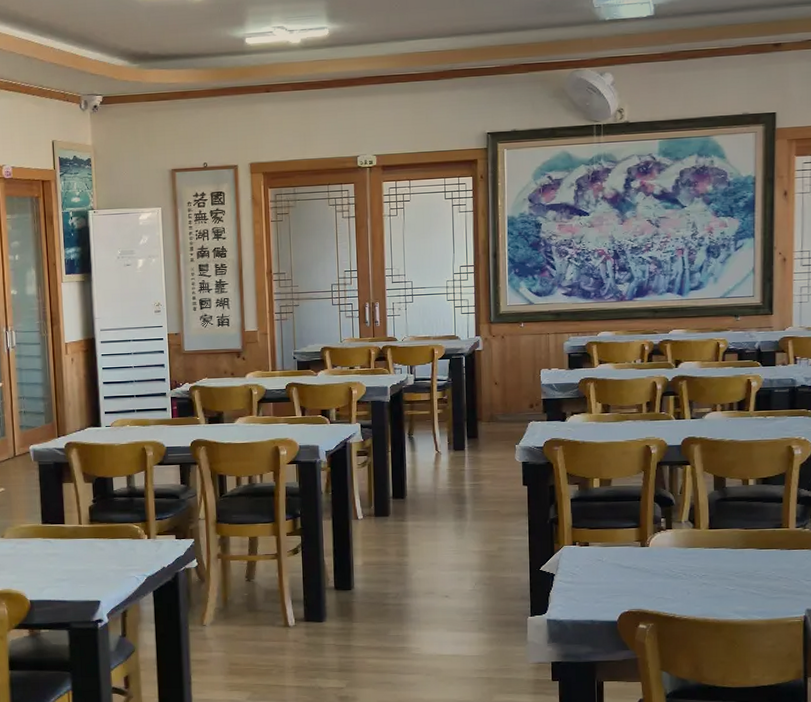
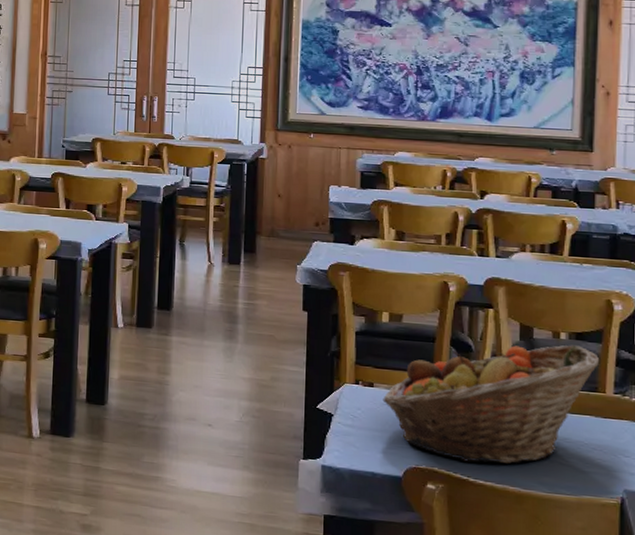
fruit basket: none [597,489,784,601] -> present [383,345,600,465]

